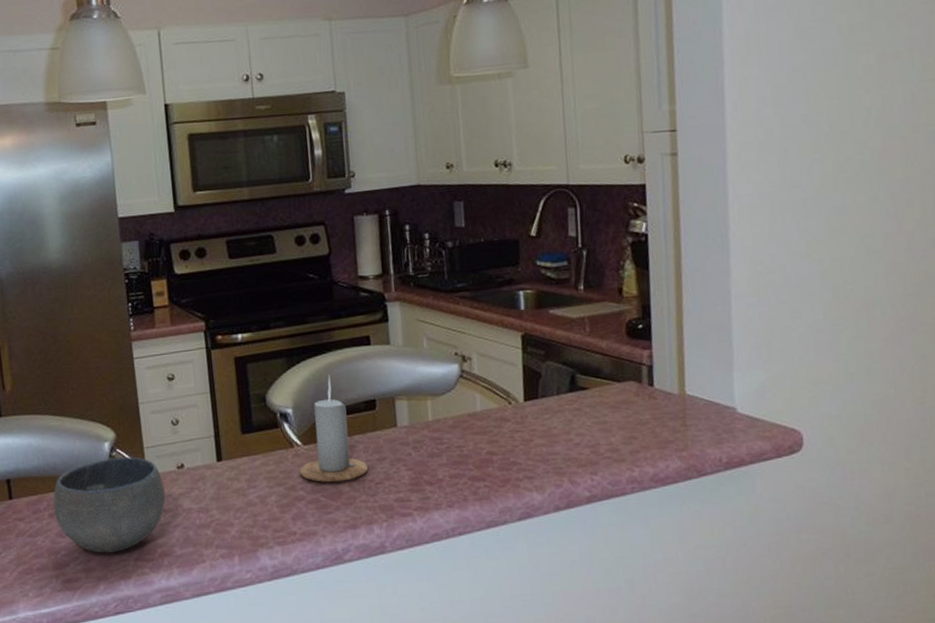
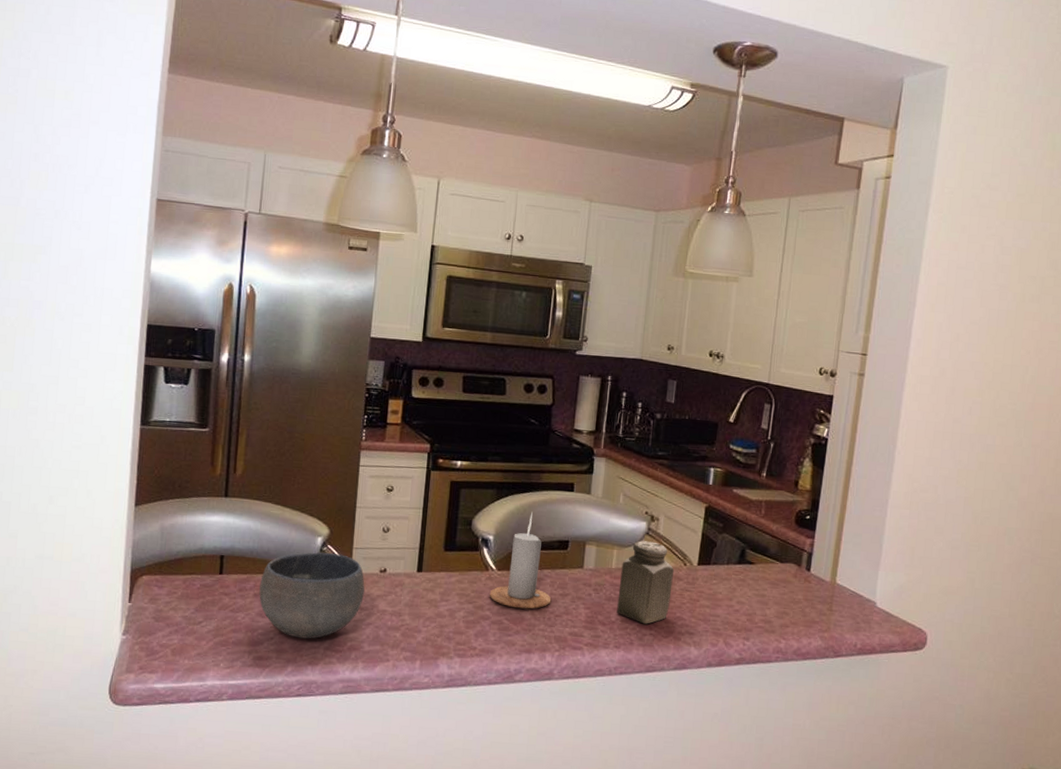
salt shaker: none [439,384,501,476] -> present [617,541,674,624]

